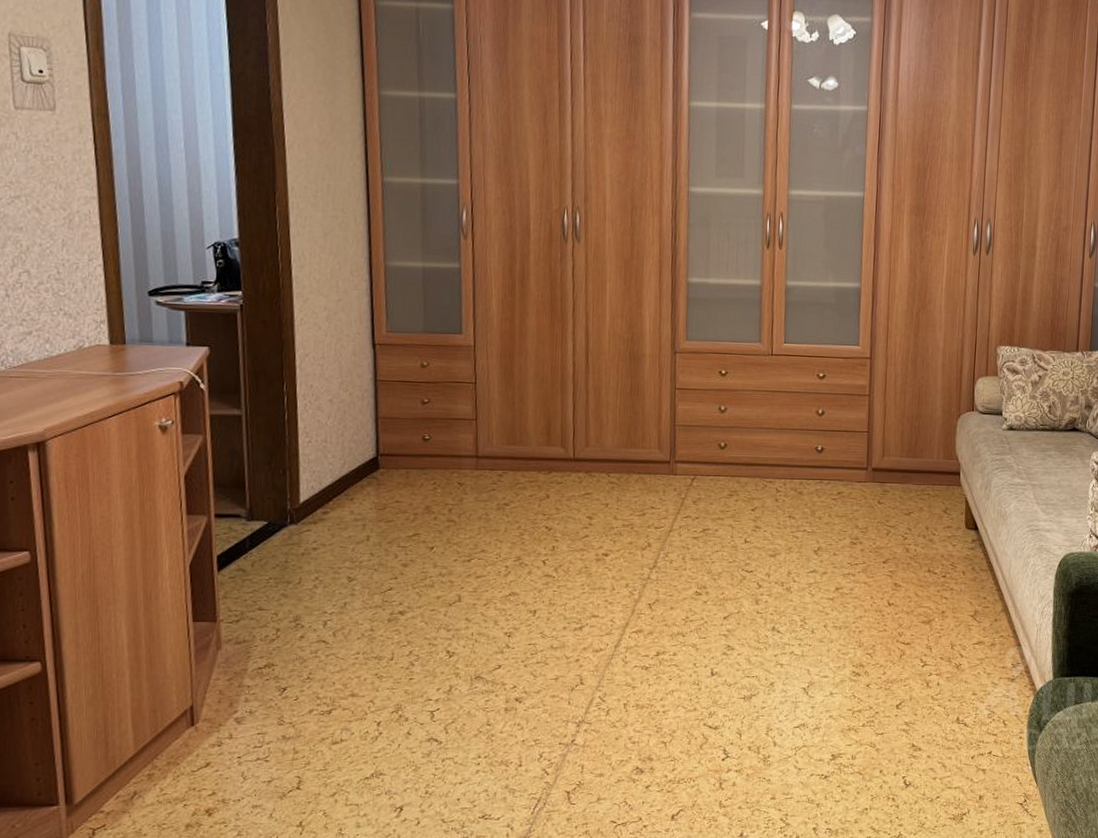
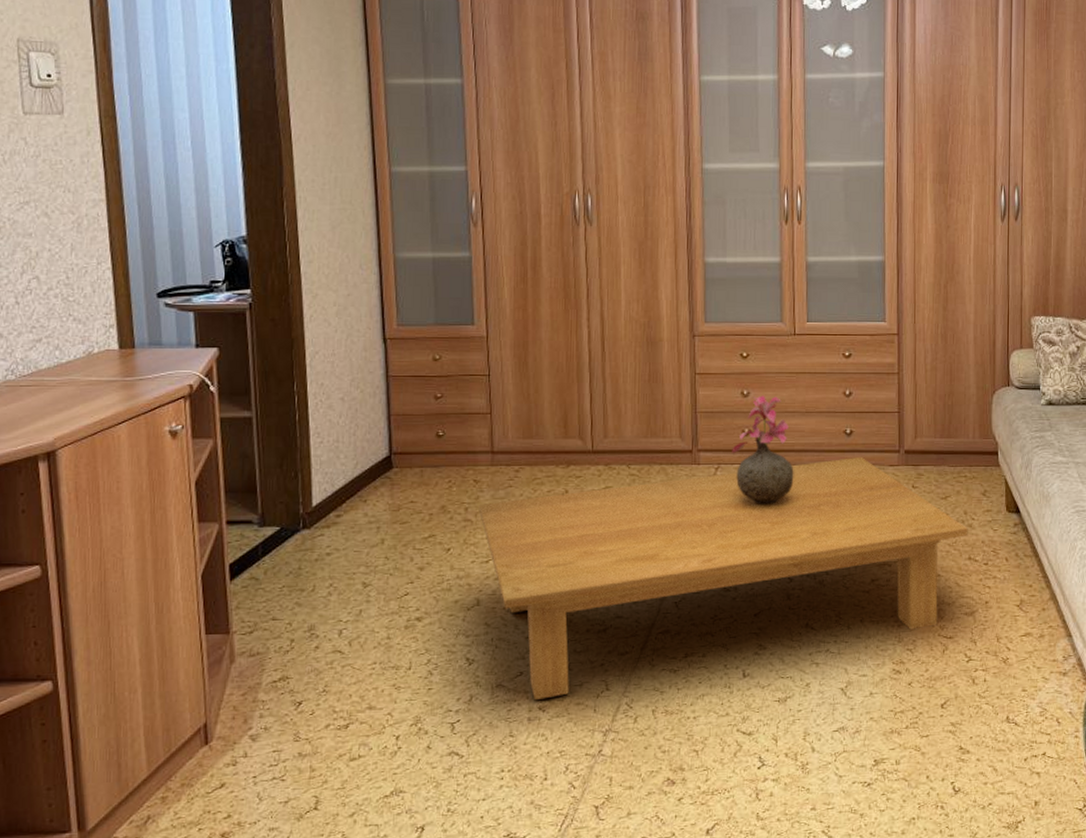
coffee table: none [462,472,929,692] -> present [478,456,968,701]
vase: none [708,411,767,516] -> present [732,395,794,506]

